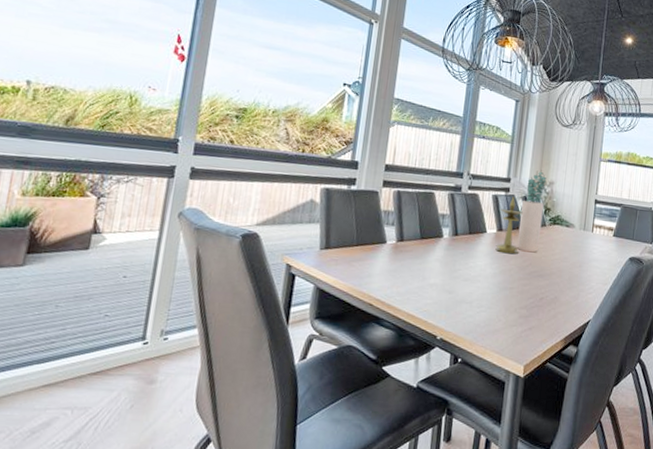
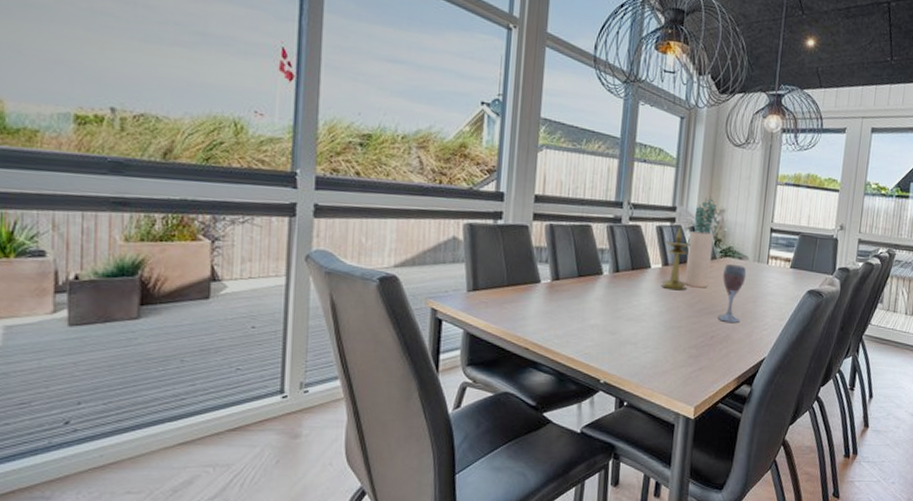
cup: none [546,231,574,287] -> present [717,264,747,324]

